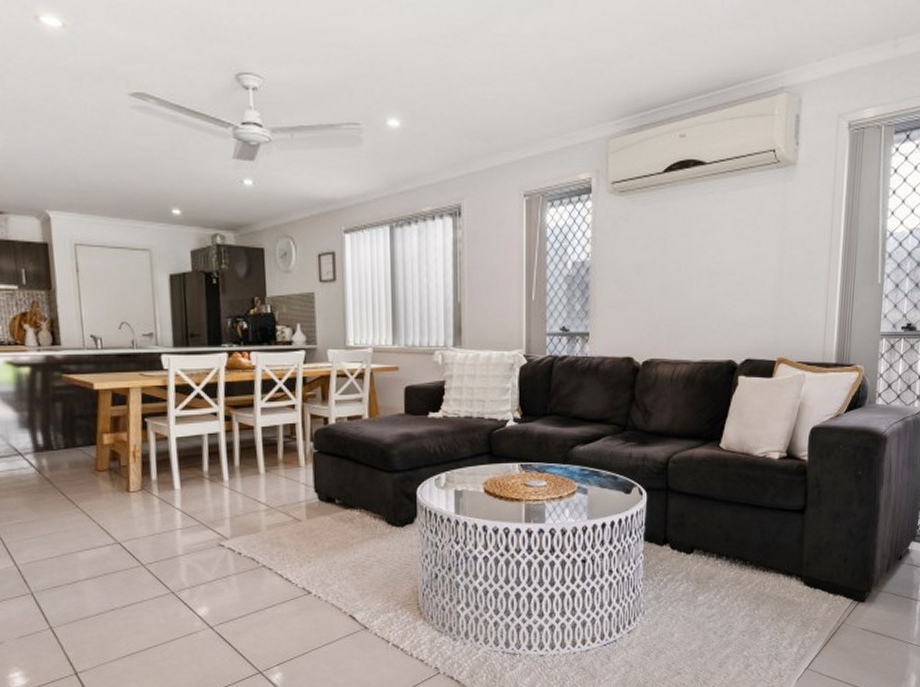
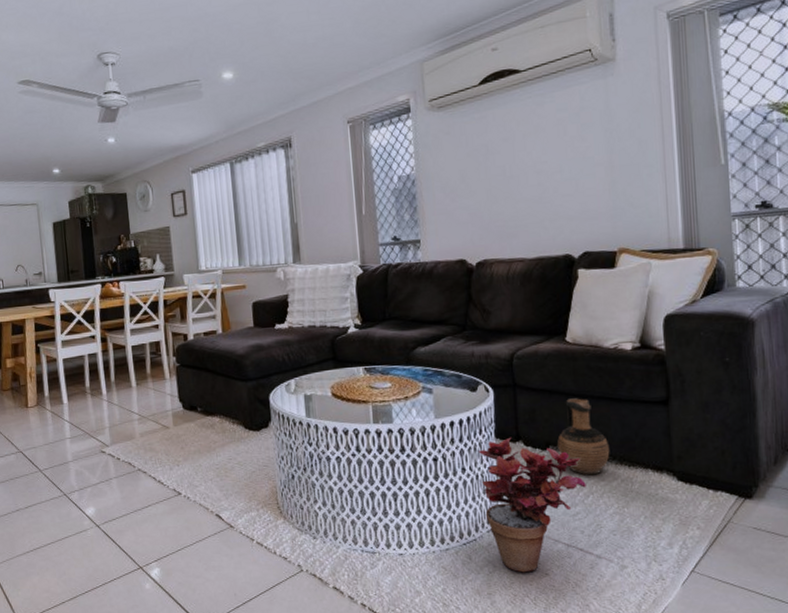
potted plant: none [626,540,724,672] -> present [478,437,586,573]
ceramic jug: none [701,504,749,579] -> present [557,398,610,475]

